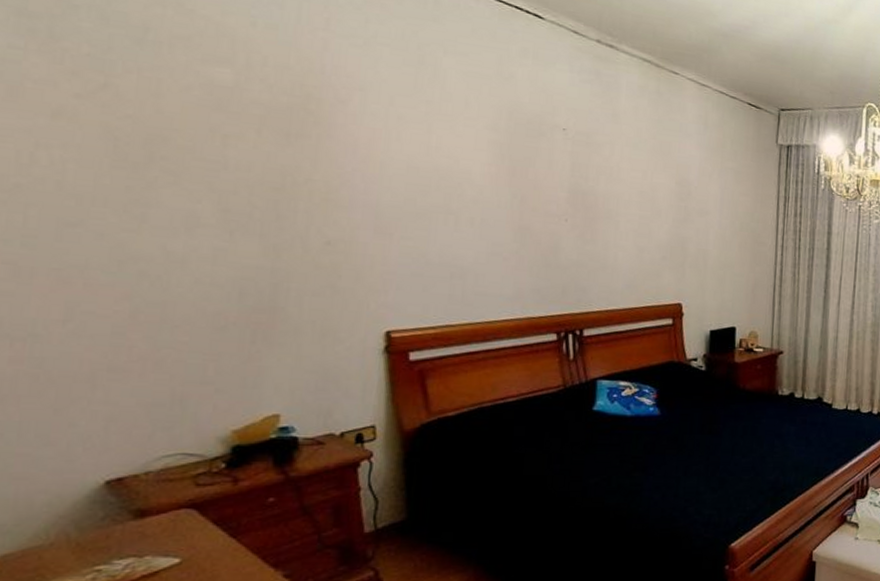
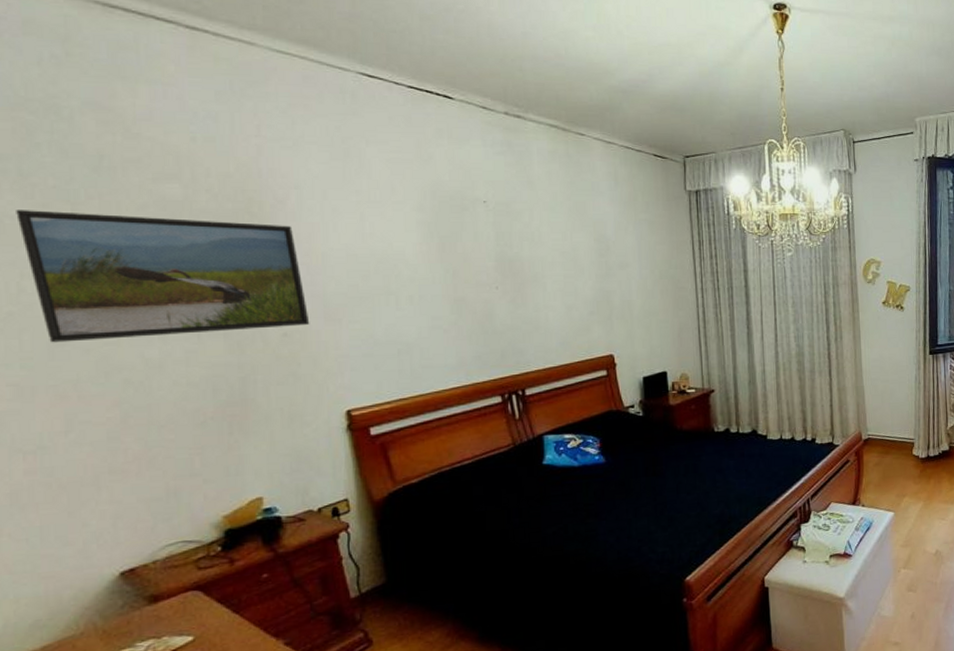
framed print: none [39,74,358,236] -> present [16,210,310,343]

